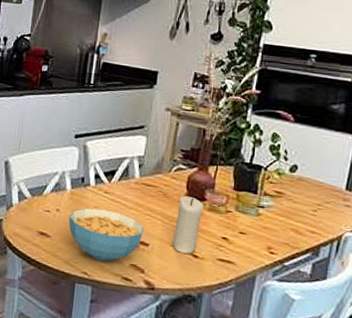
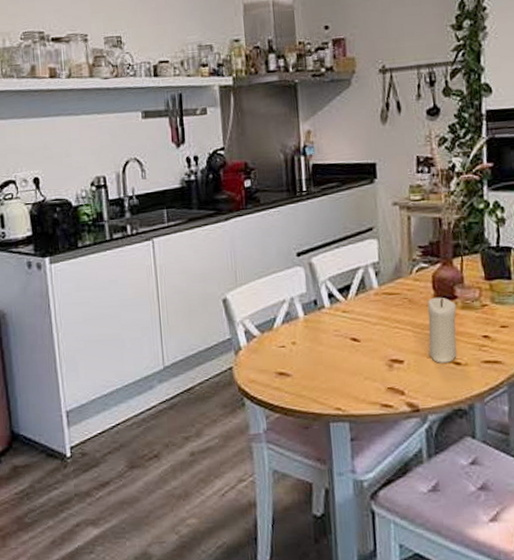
cereal bowl: present [68,208,145,262] -> none [308,331,395,391]

